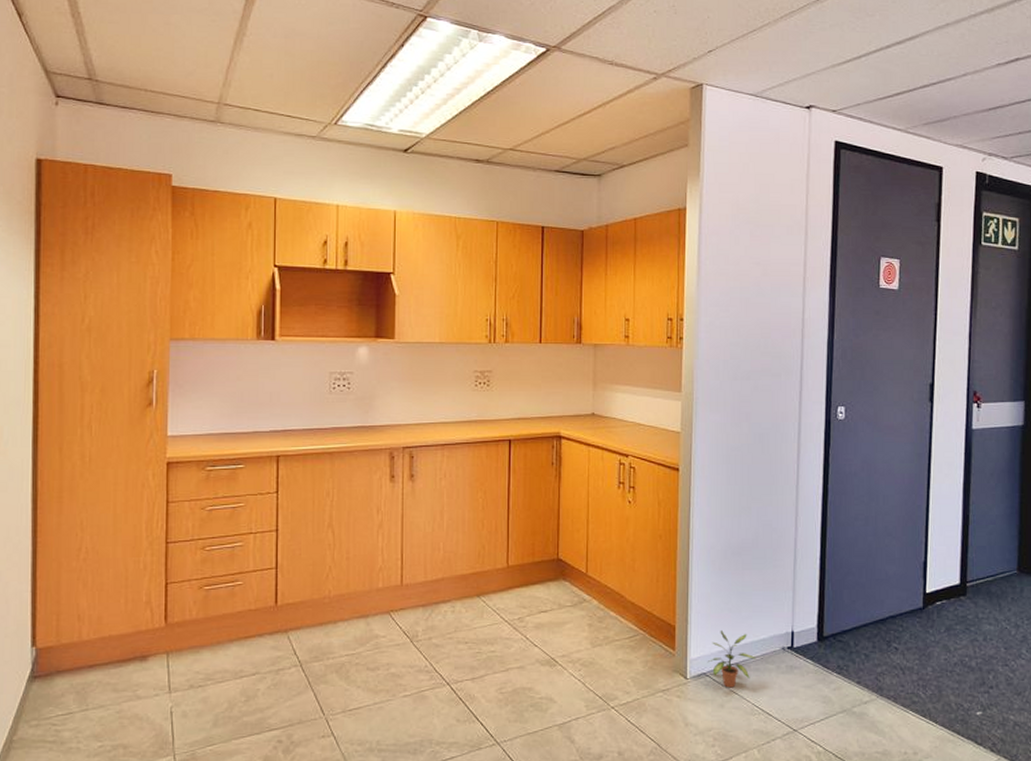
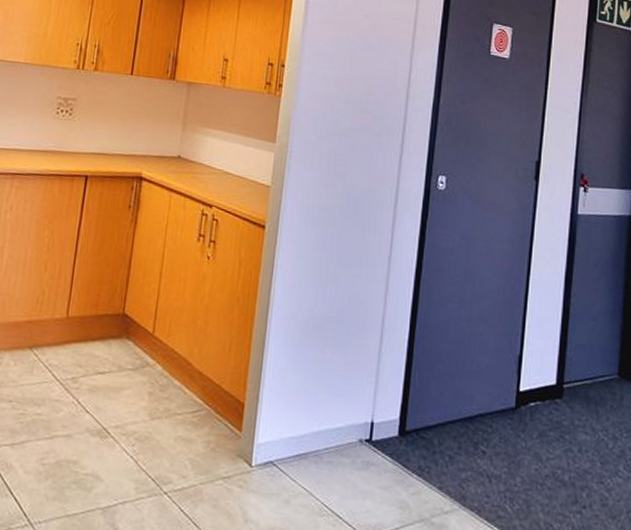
potted plant: present [707,629,757,688] -> none [275,412,331,482]

